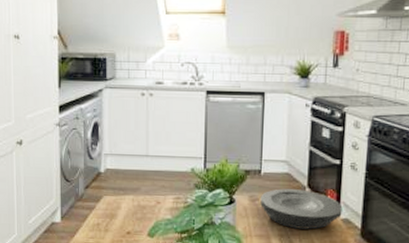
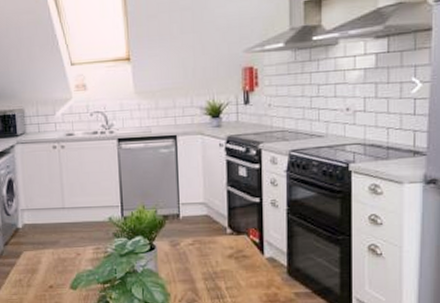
plate: present [260,188,343,230] -> none [181,231,266,272]

